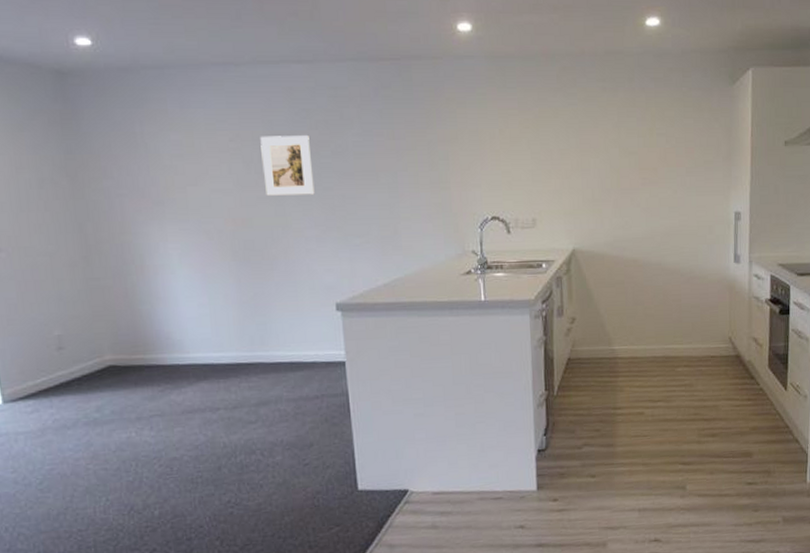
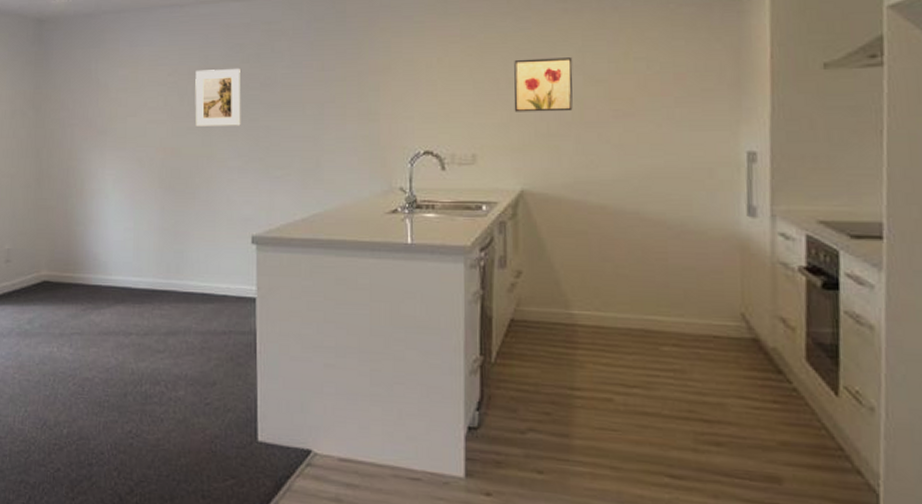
wall art: none [564,132,611,180] -> present [514,57,573,112]

